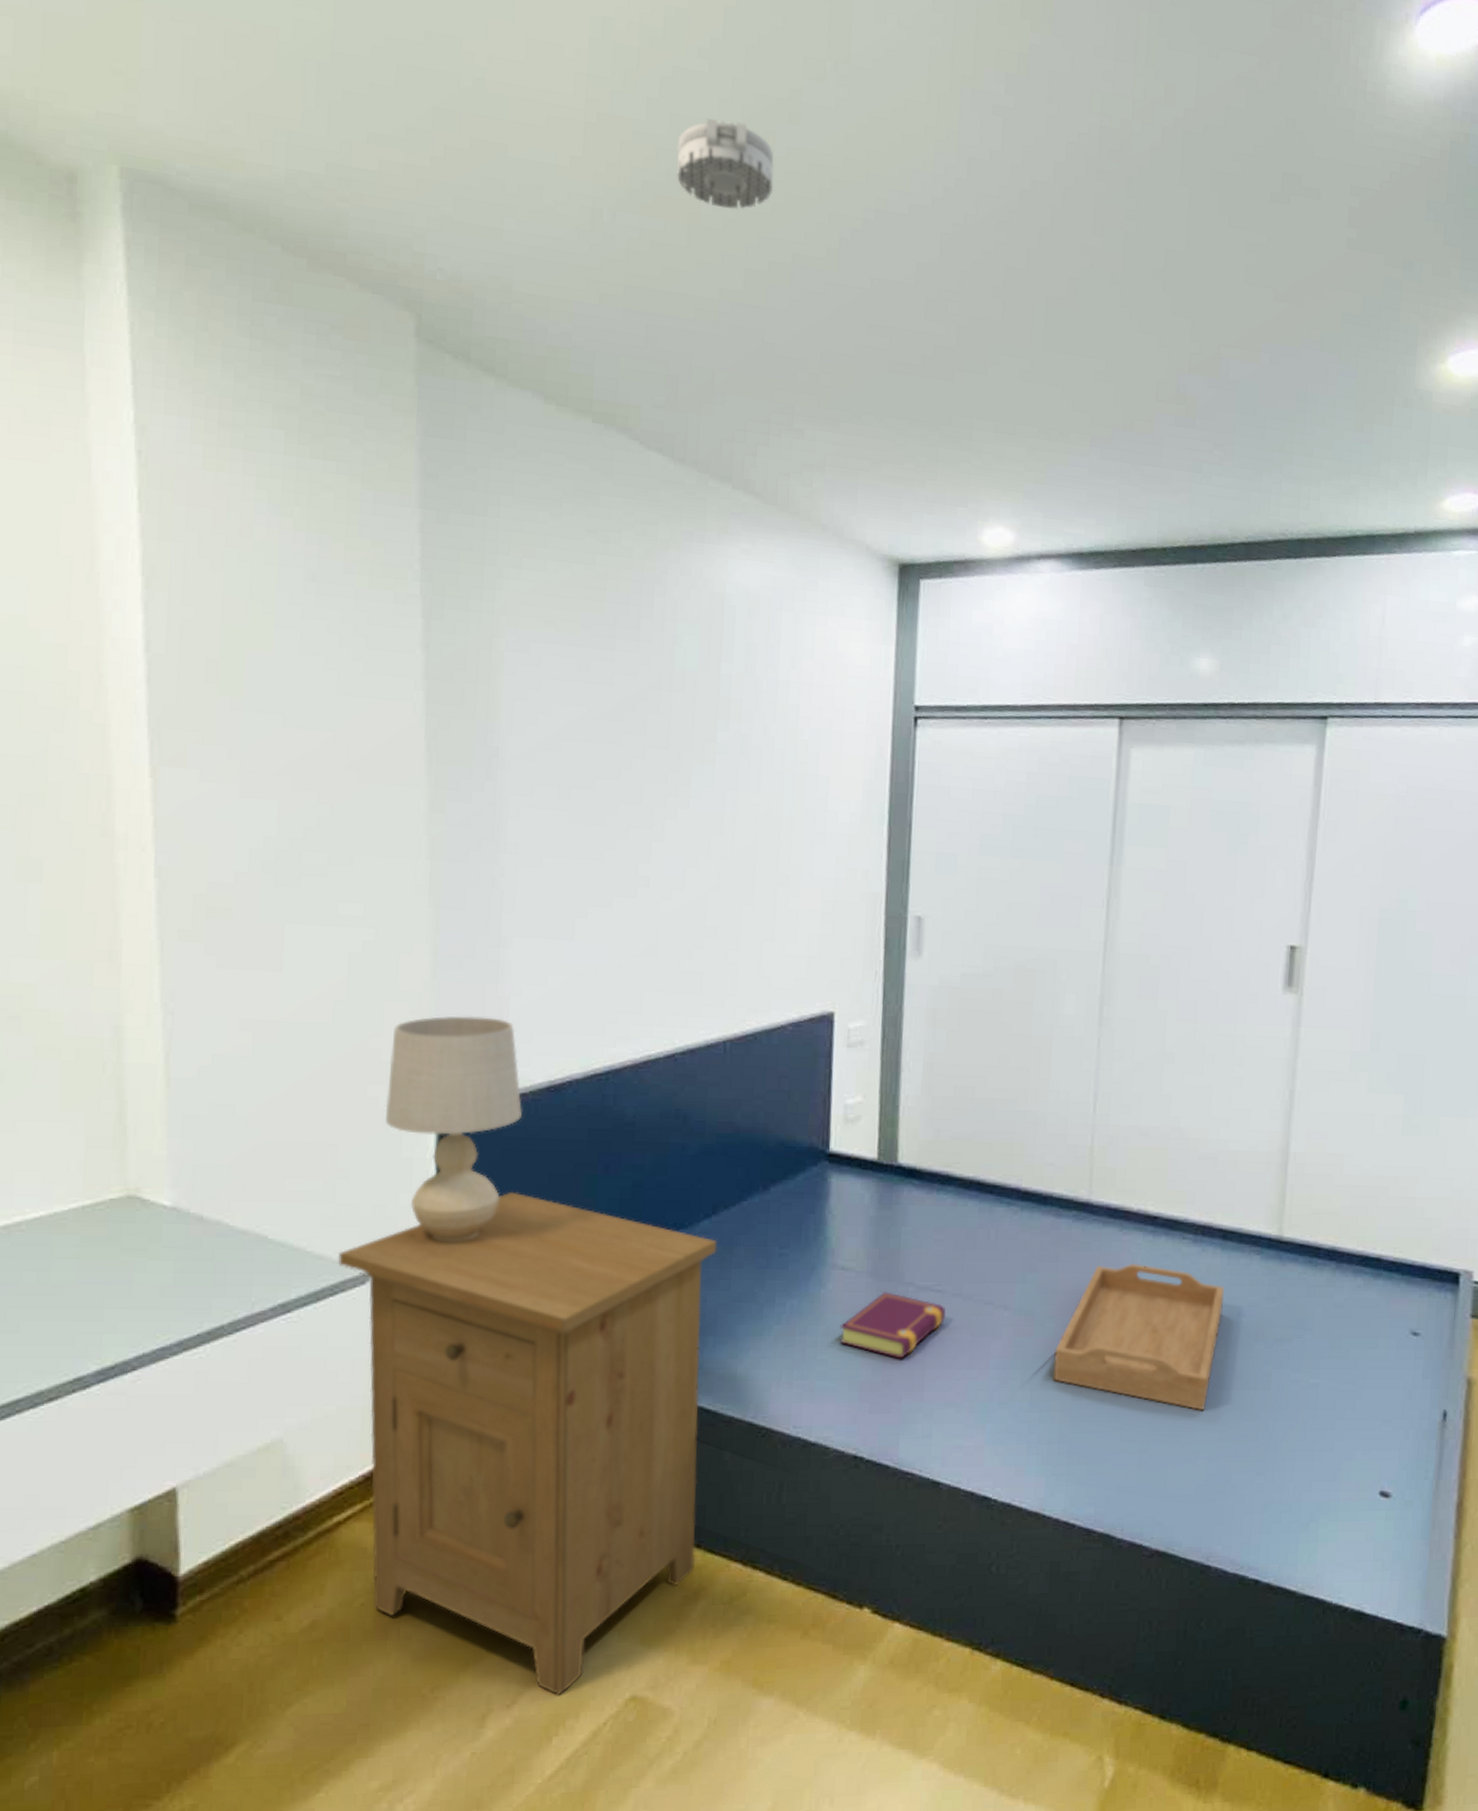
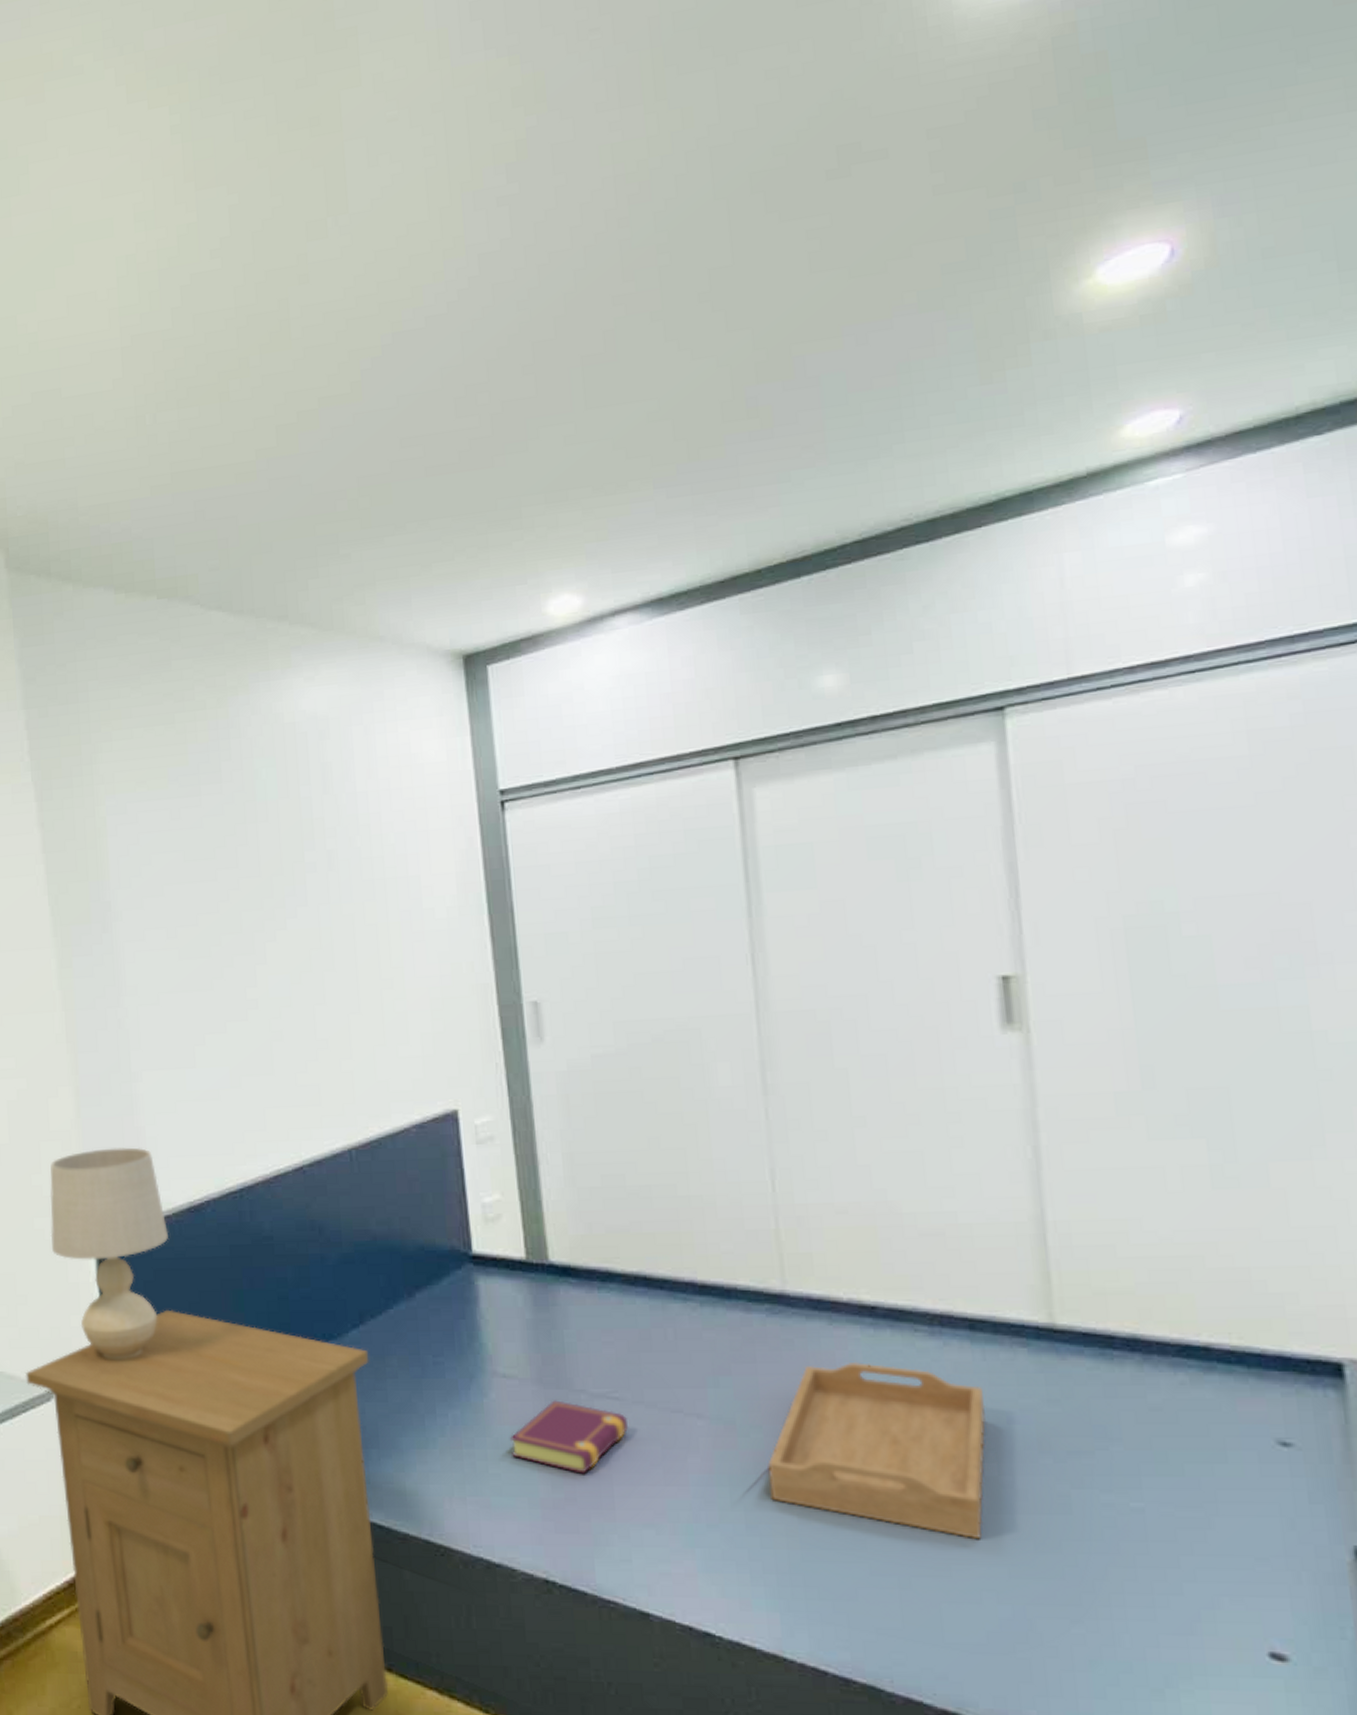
smoke detector: present [677,118,775,210] -> none [201,300,293,381]

